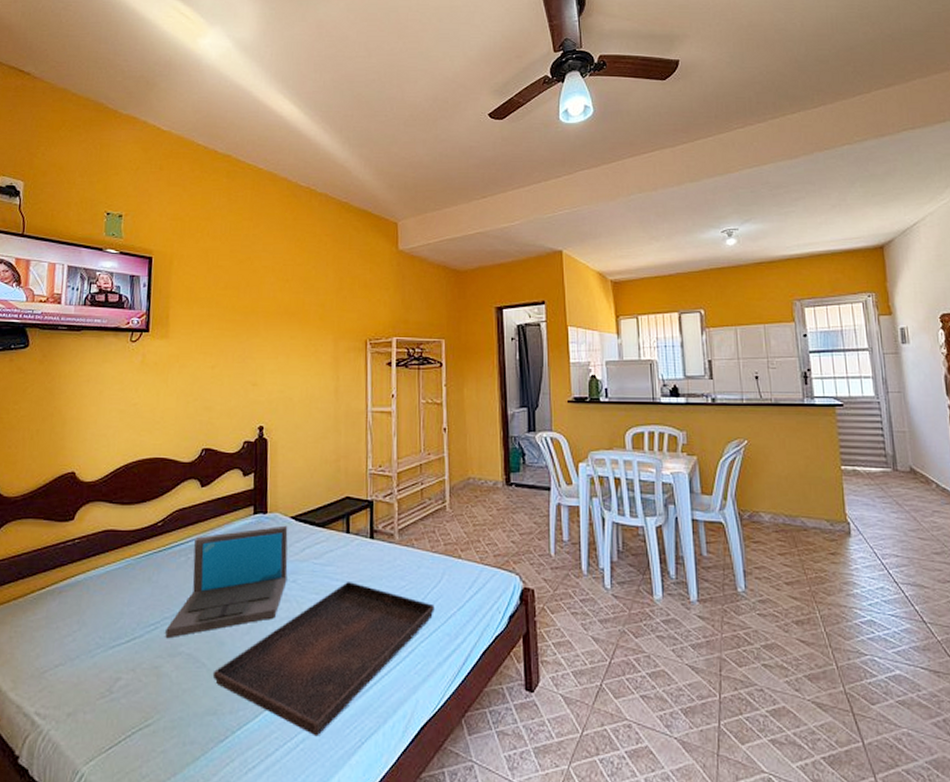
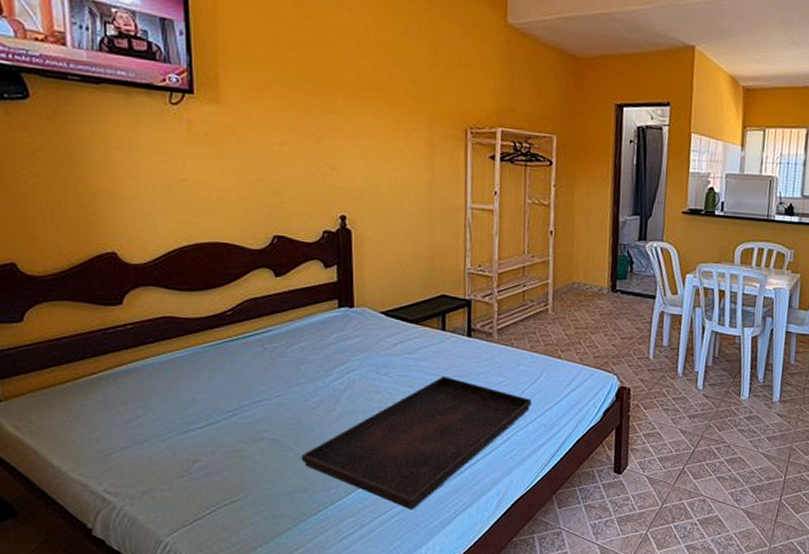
laptop: present [165,525,288,639] -> none [245,320,379,425]

